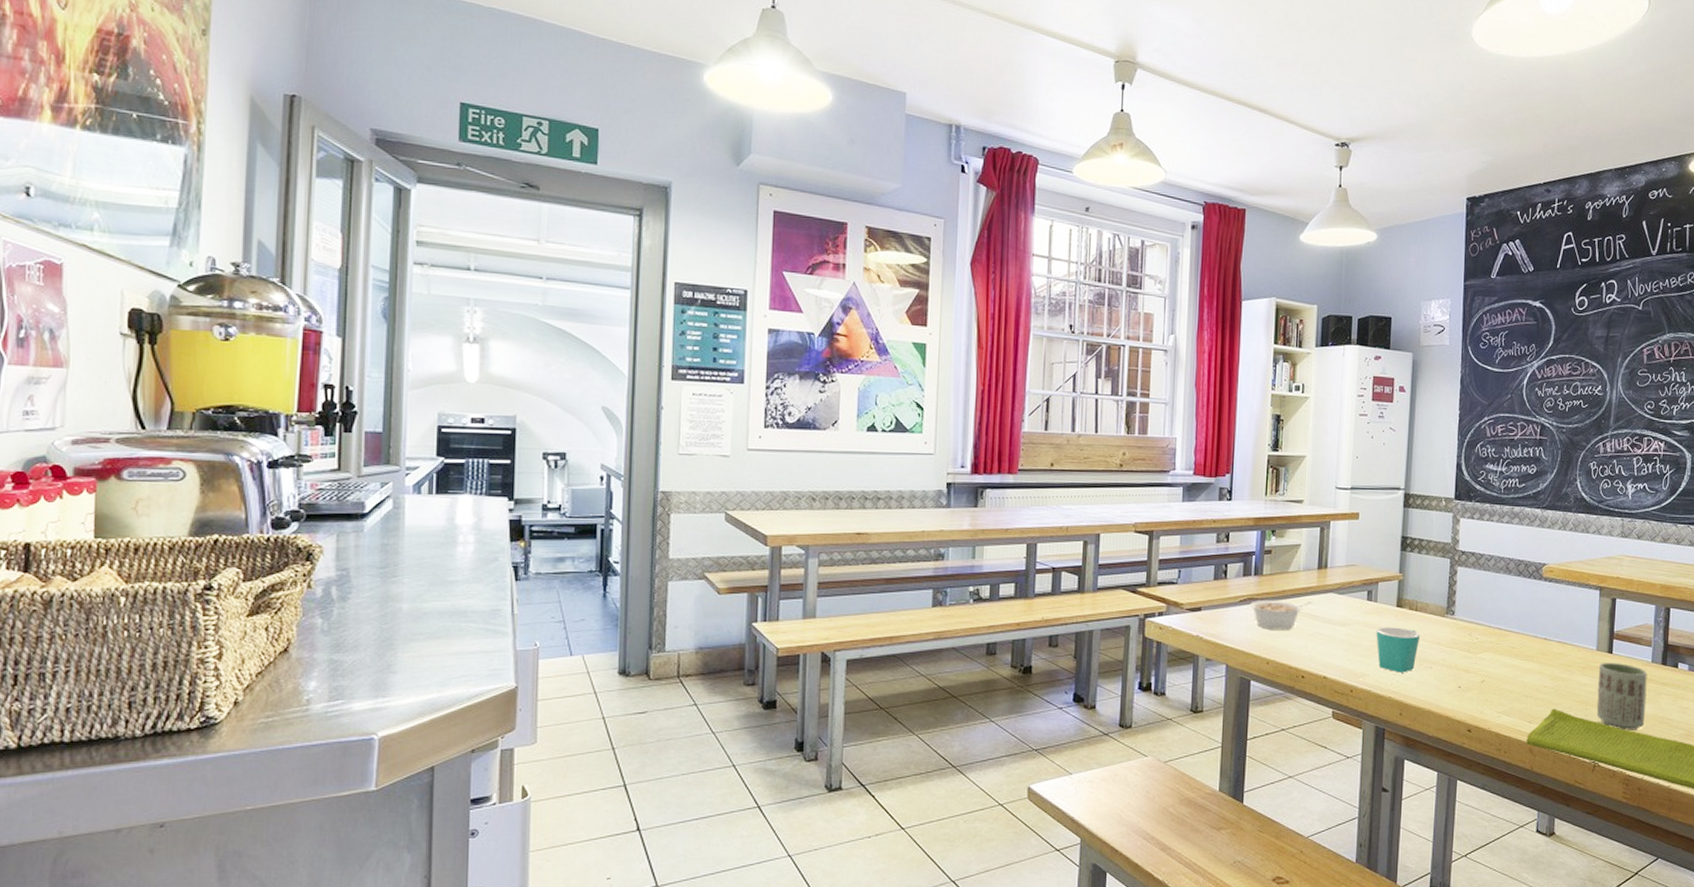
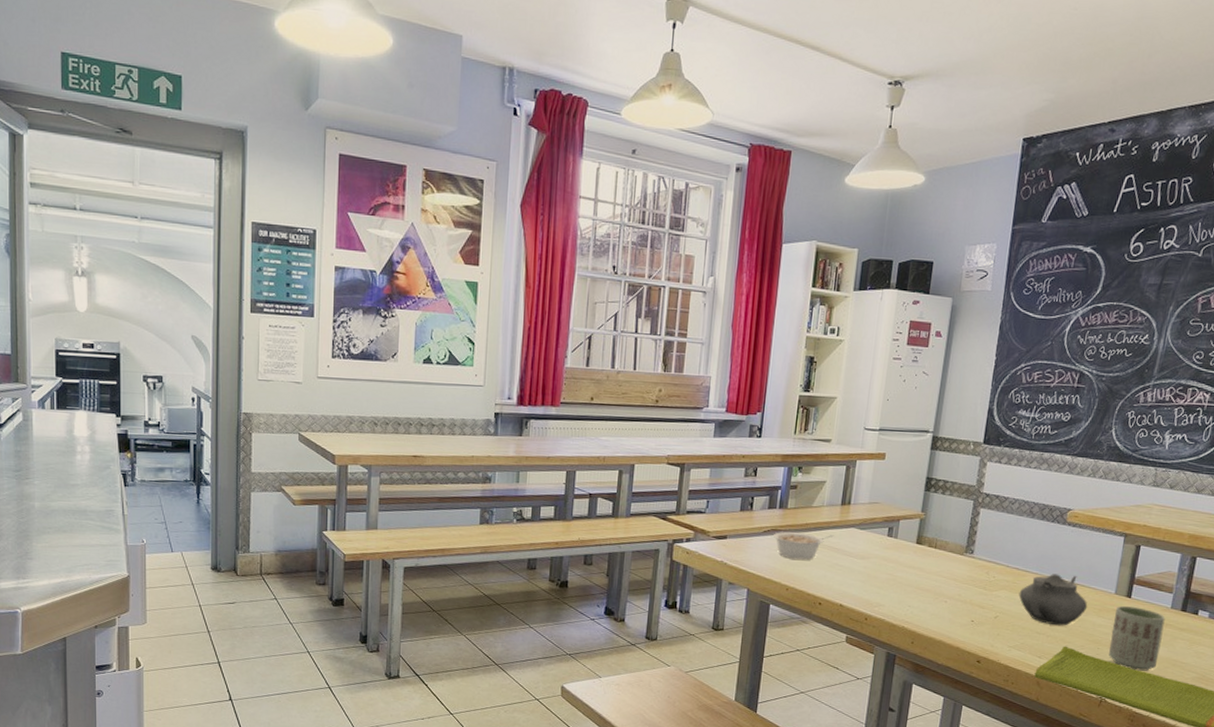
mug: present [1376,627,1420,673] -> none [893,562,937,605]
teapot: none [1503,632,1572,687] -> present [1018,574,1088,626]

